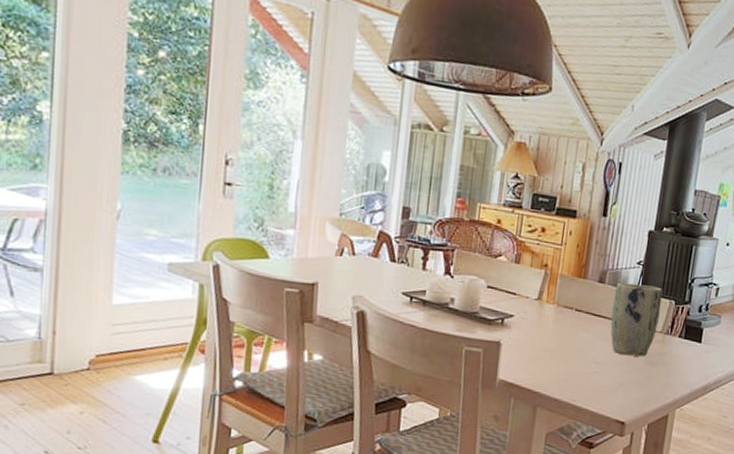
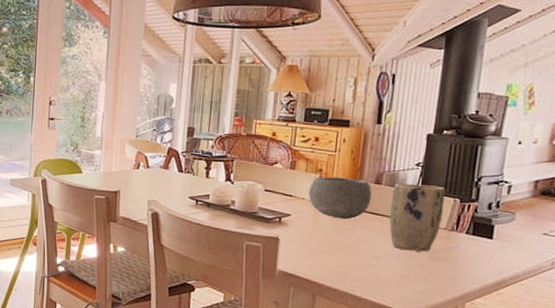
bowl: none [532,273,596,322] -> present [308,177,372,220]

